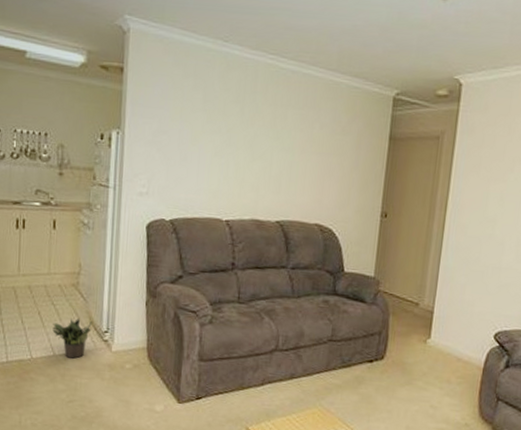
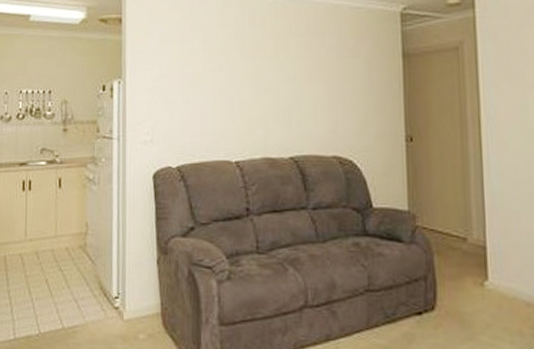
potted plant: present [52,318,92,359] -> none [61,284,101,331]

